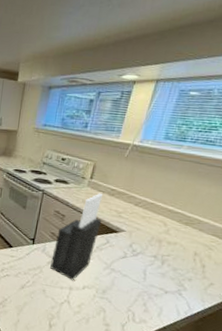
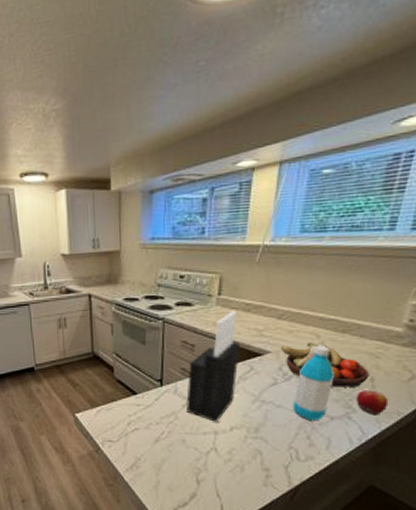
fruit bowl: none [134,227,202,271] -> present [281,342,369,387]
water bottle: none [135,232,174,292] -> present [292,346,335,422]
apple: none [187,273,214,296] -> present [355,390,389,416]

